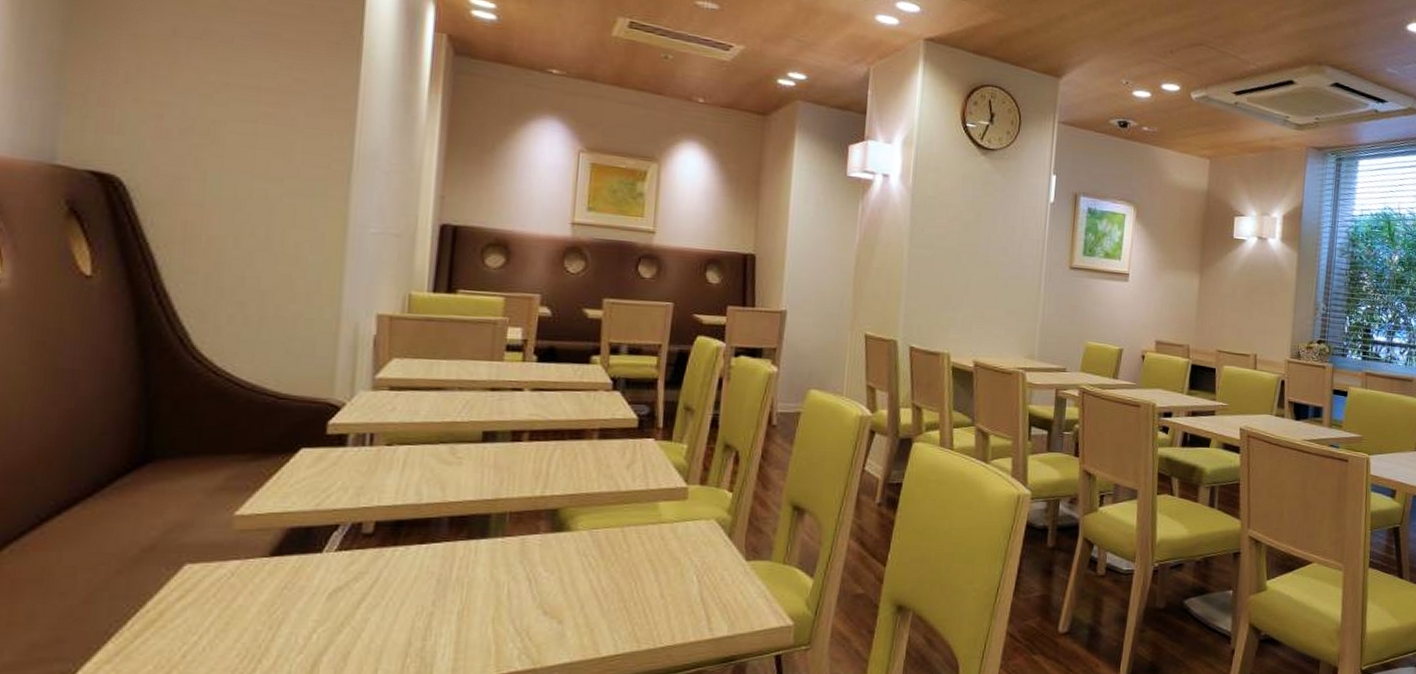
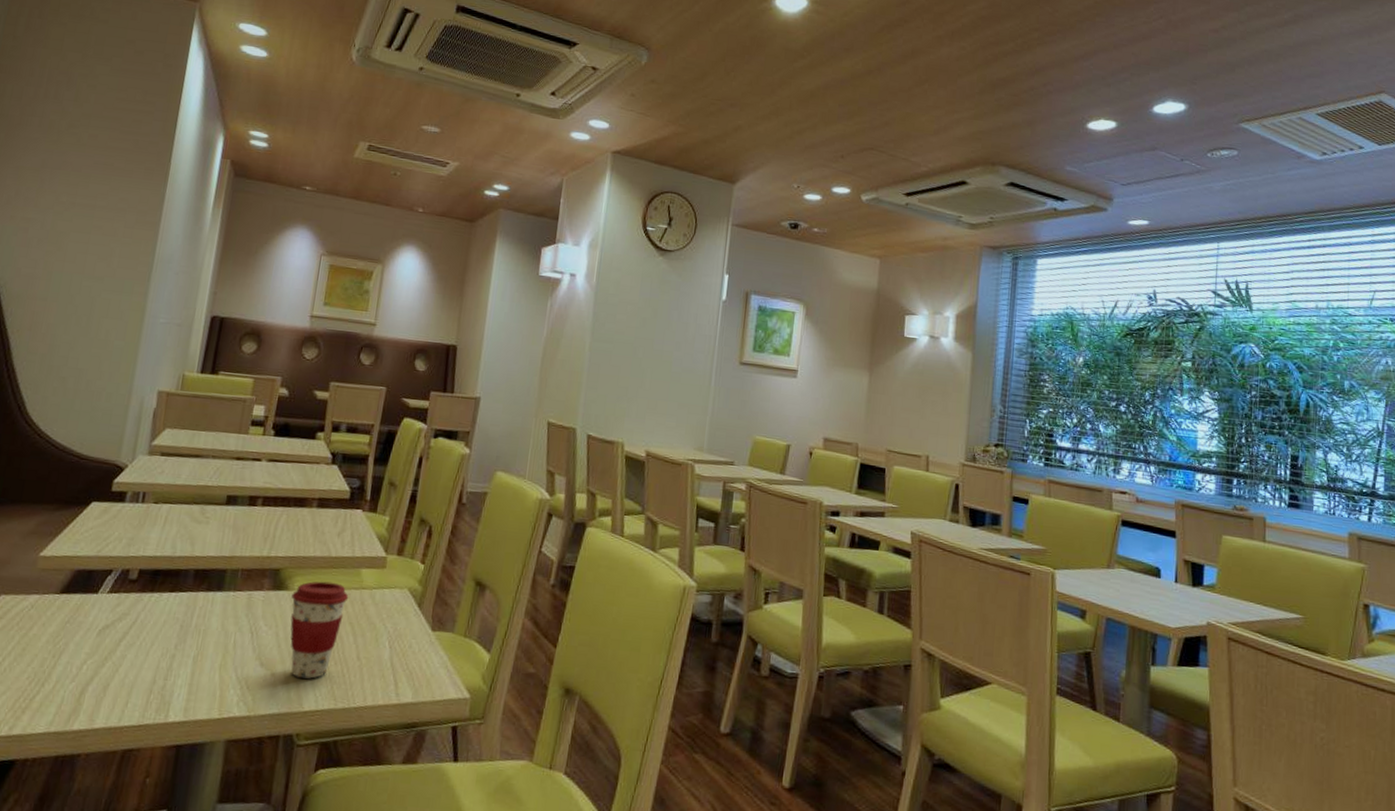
coffee cup: none [575,518,646,623] -> present [290,581,349,679]

